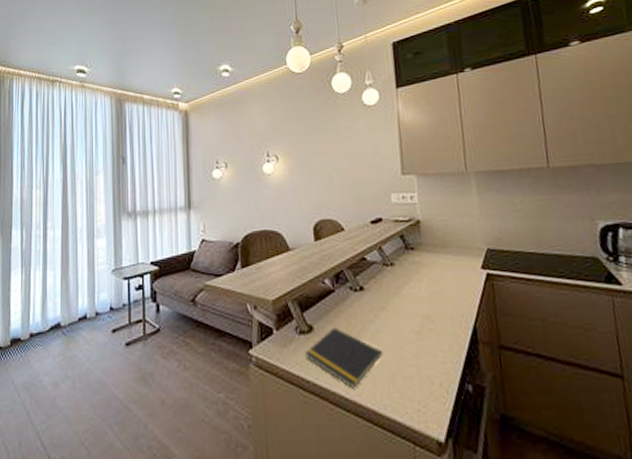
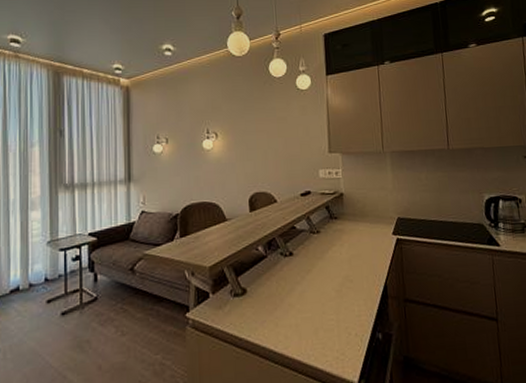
notepad: present [305,327,383,389] -> none [239,289,308,343]

